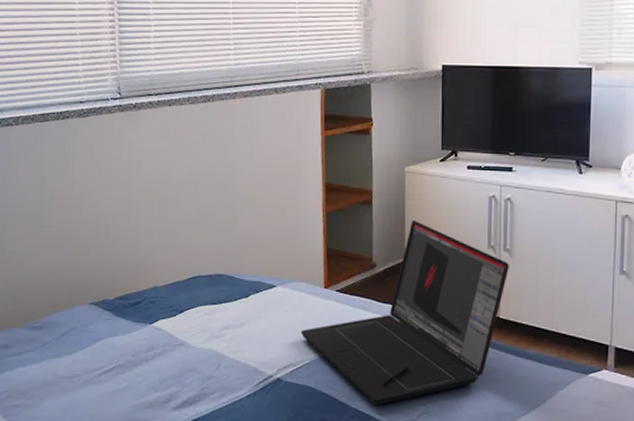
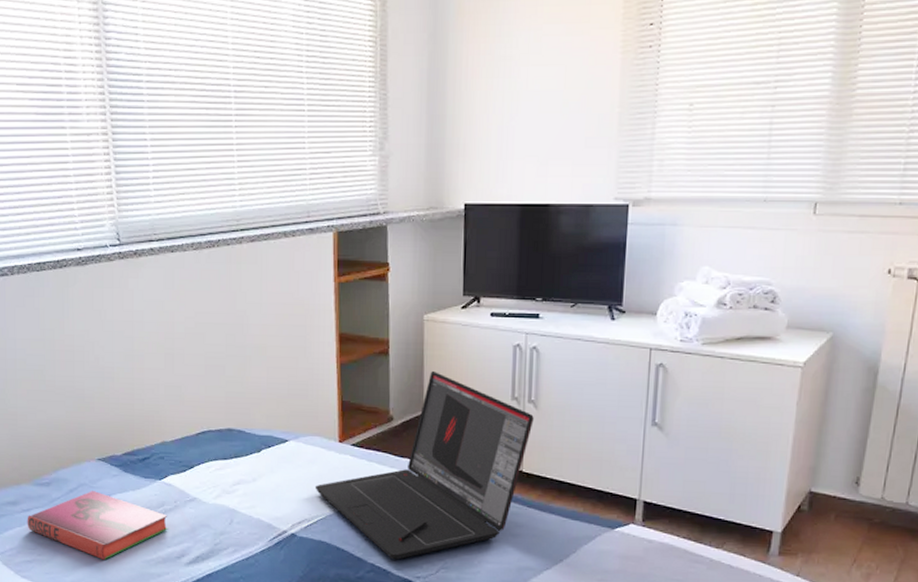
hardback book: none [17,335,157,405] -> present [27,491,168,561]

